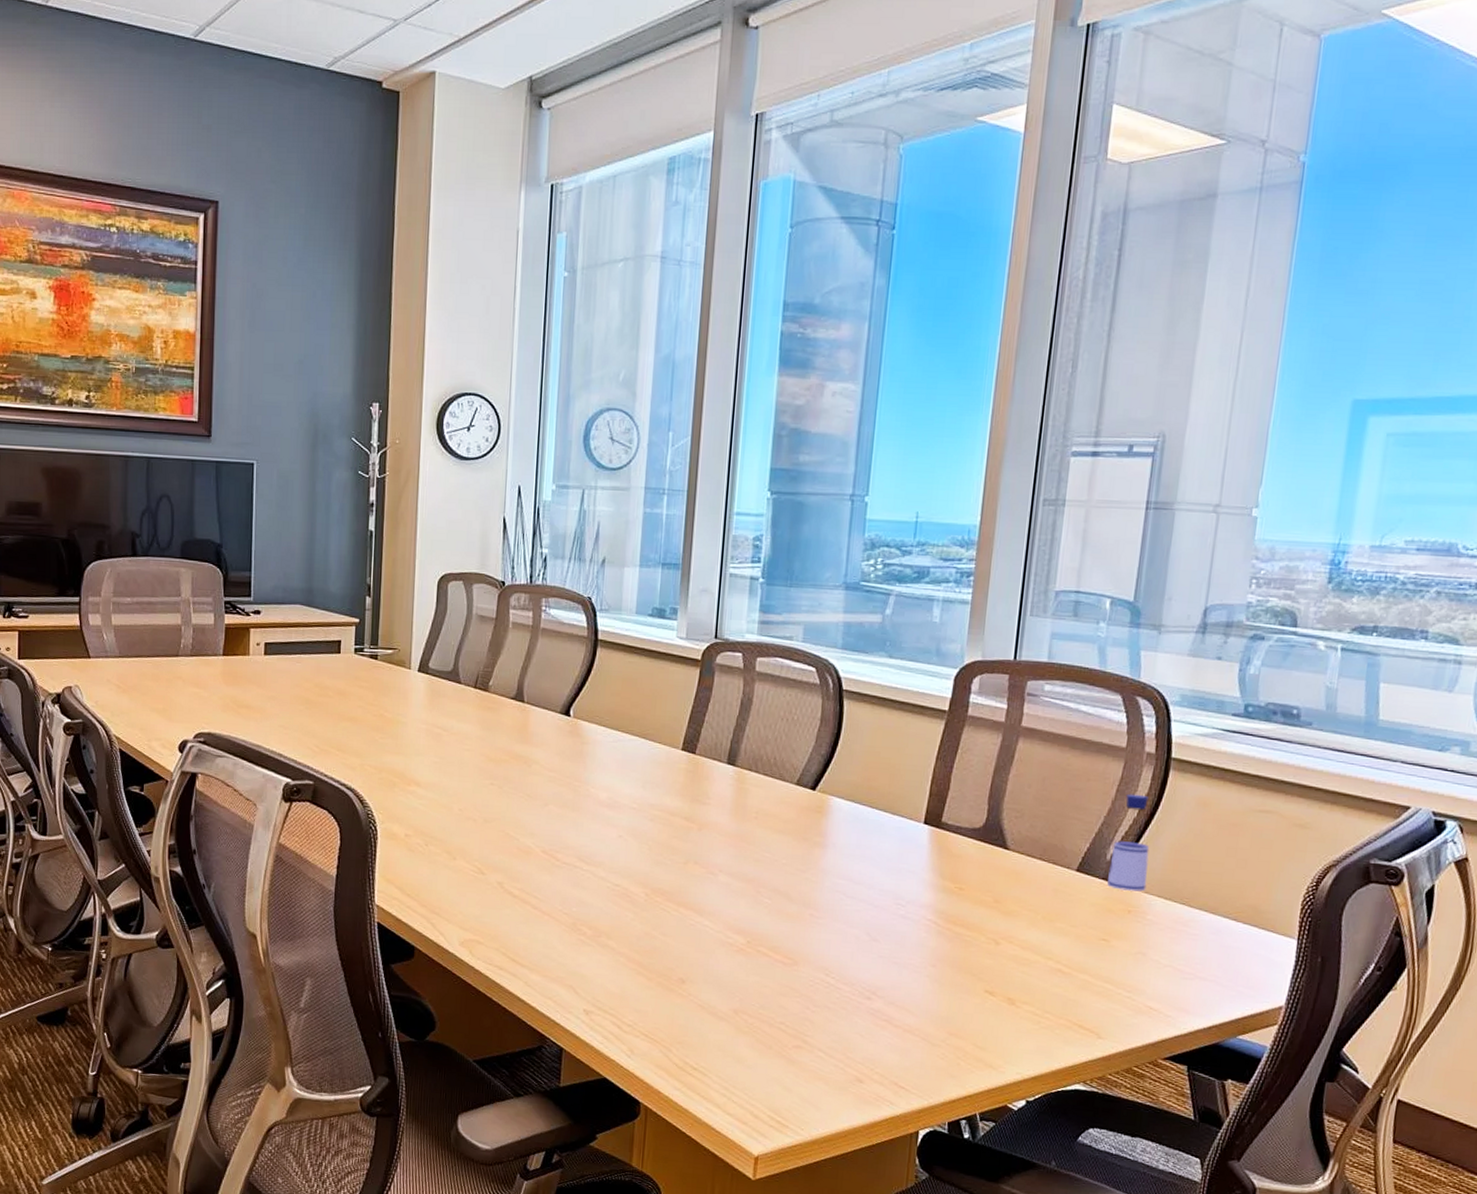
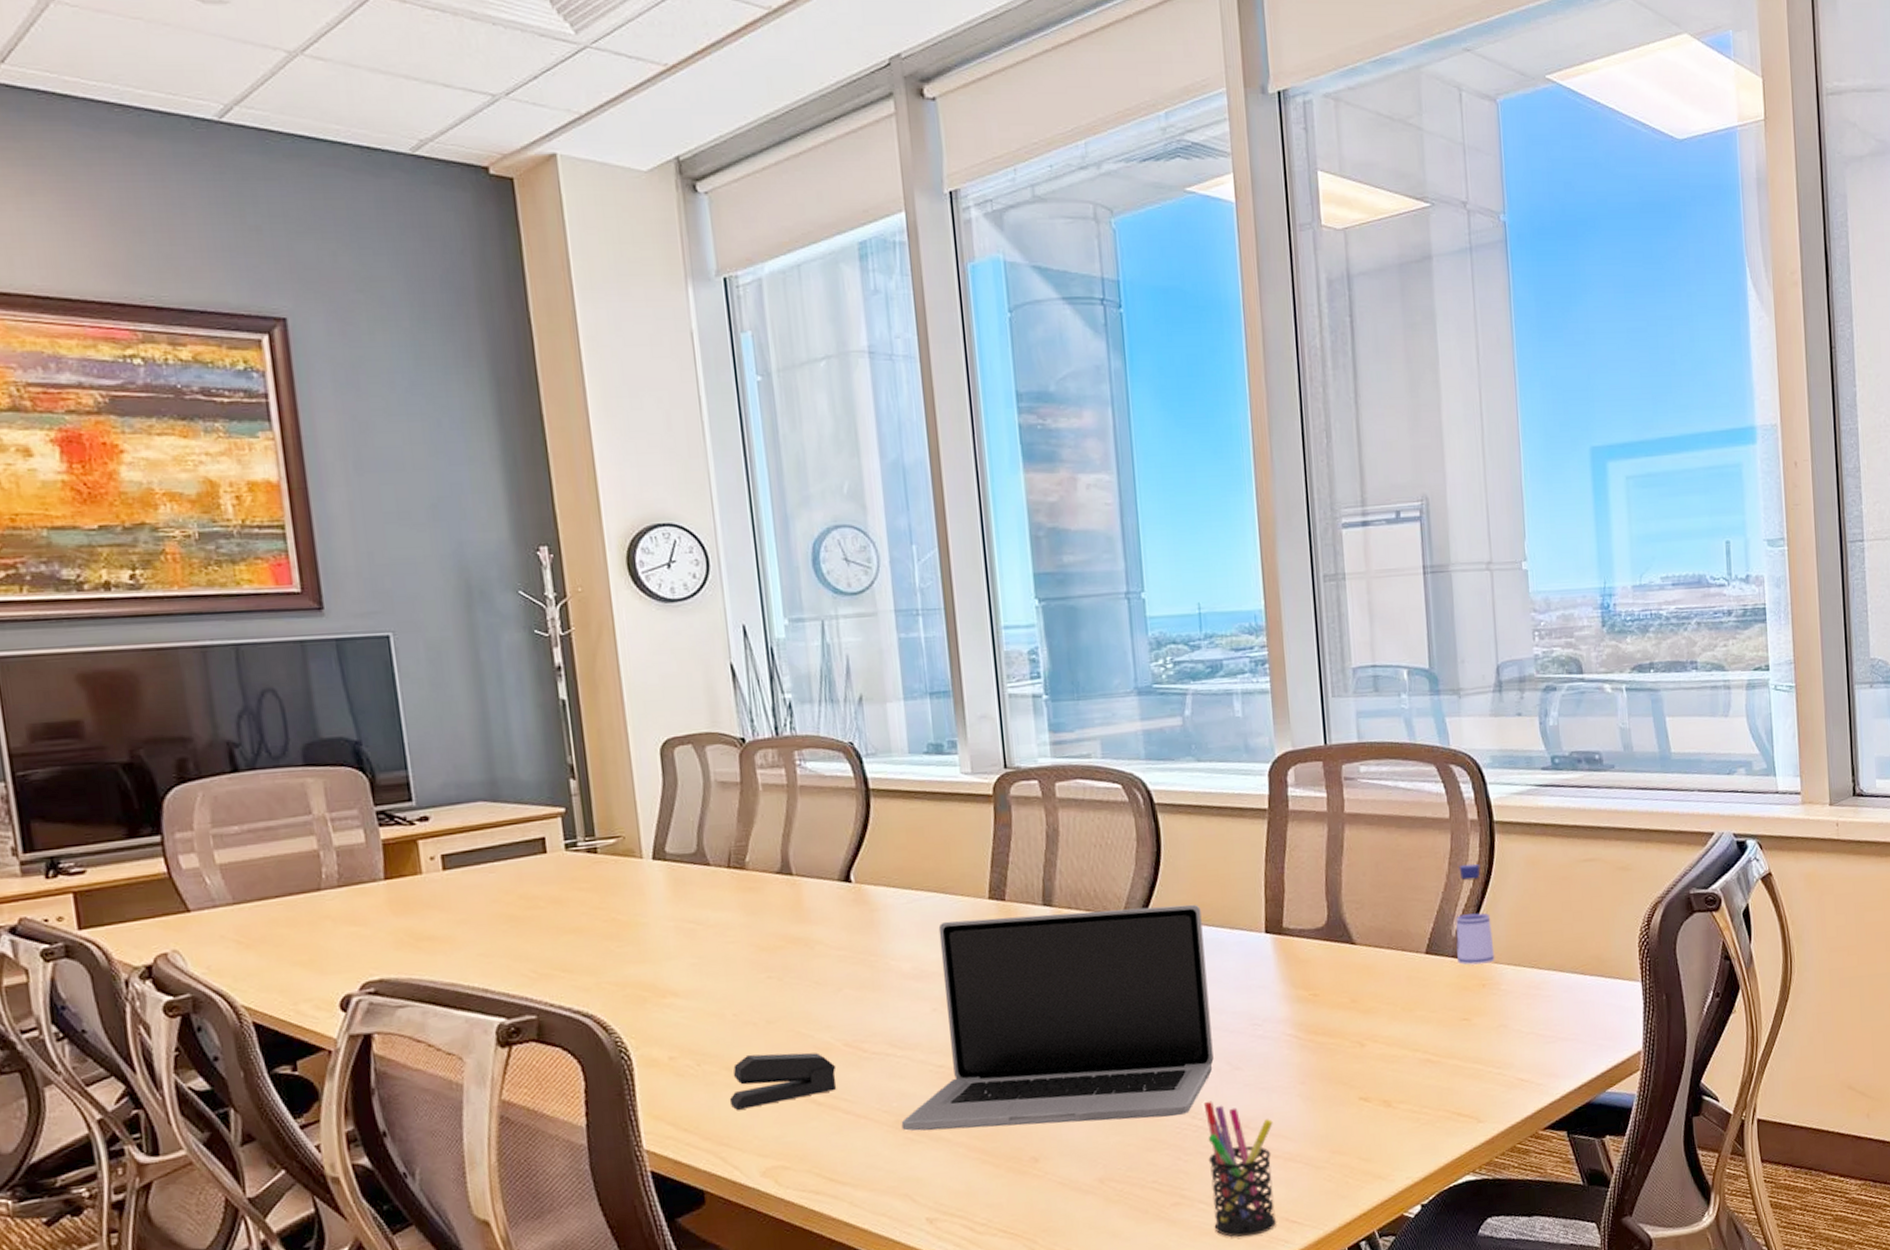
stapler: none [445,844,533,888] -> present [729,1052,837,1110]
laptop: none [576,763,868,970] -> present [901,904,1214,1131]
pen holder: none [828,963,899,1091] -> present [1203,1101,1277,1238]

